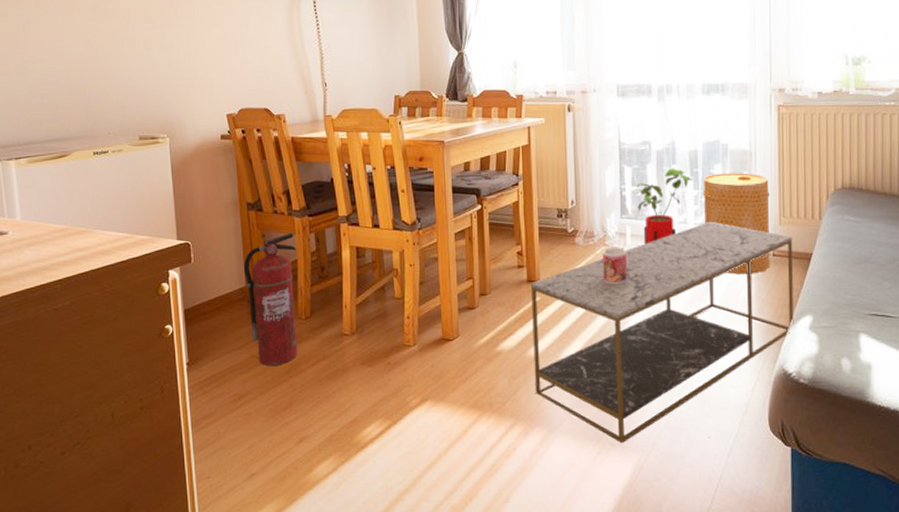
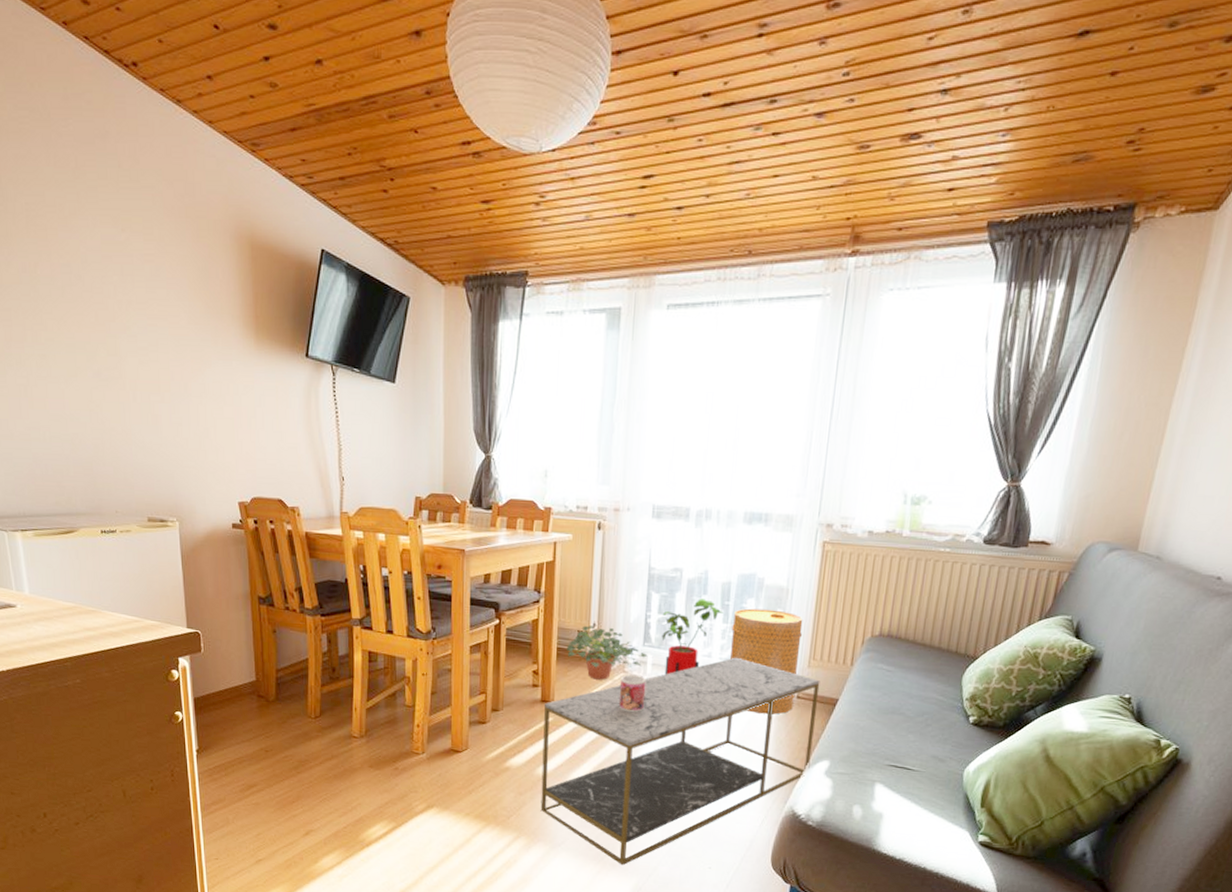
fire extinguisher: present [243,232,298,367] -> none [253,630,308,761]
potted plant: none [547,203,627,255] -> present [566,625,648,680]

